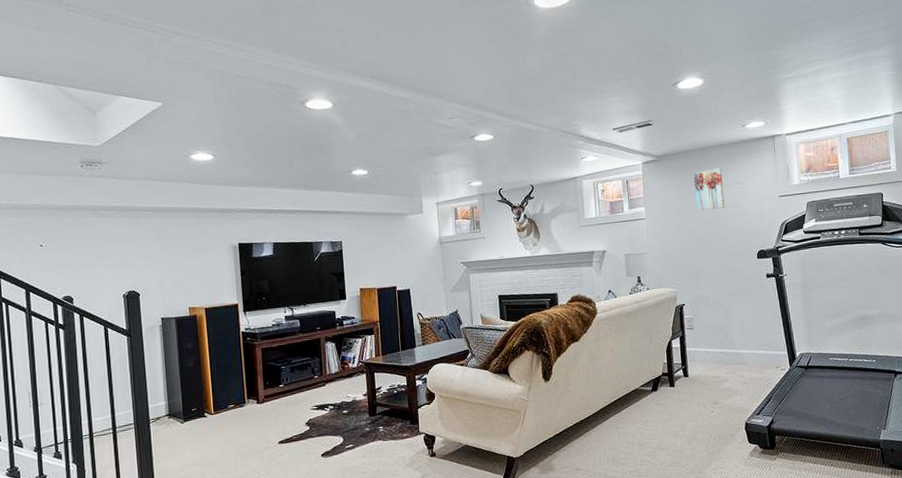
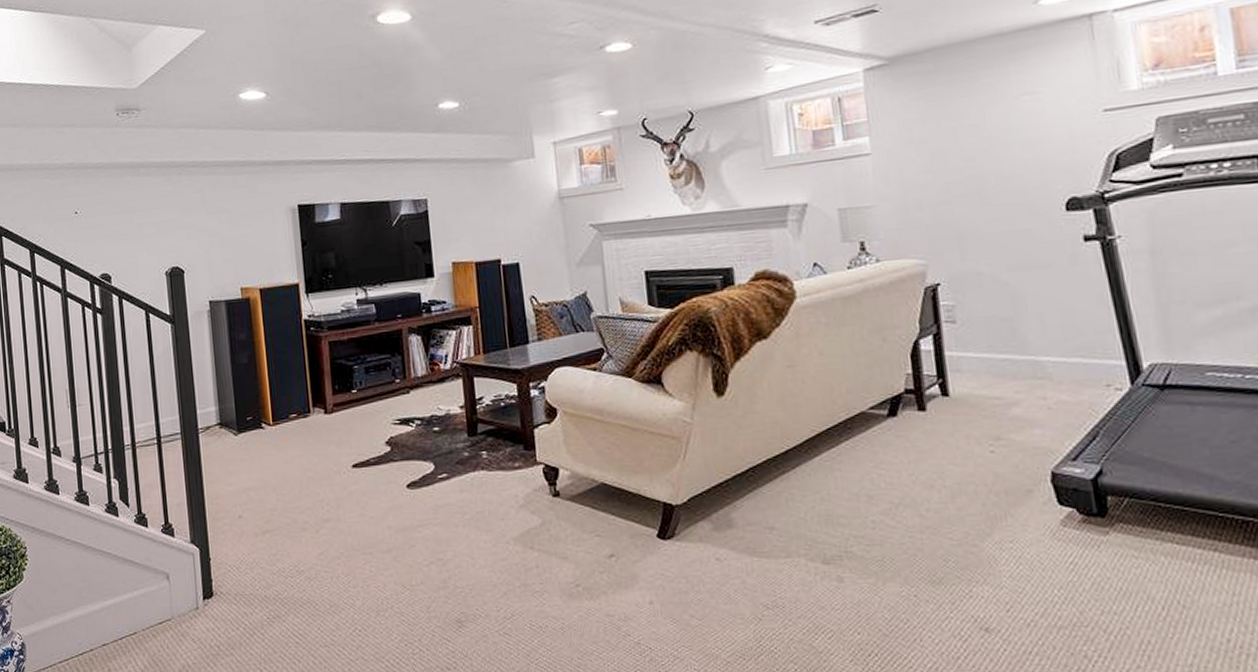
wall art: present [693,168,725,211] -> none [949,70,1007,140]

